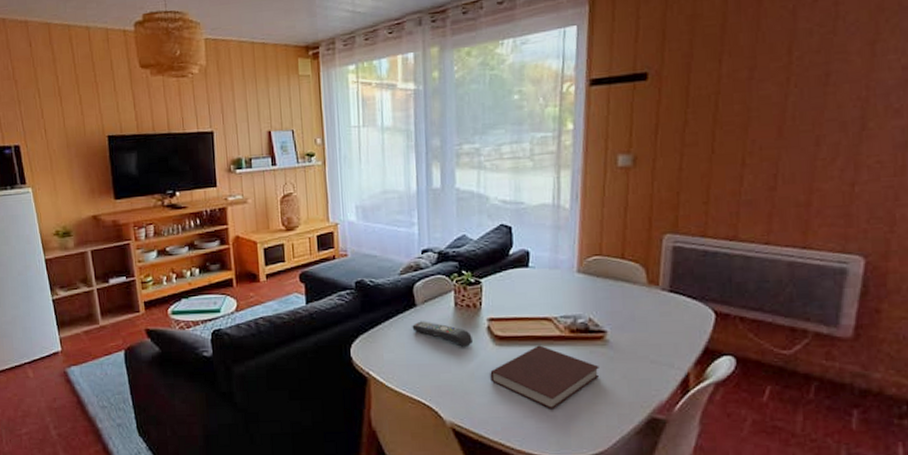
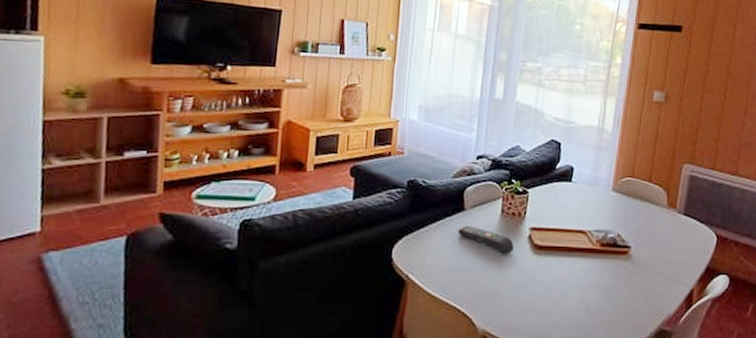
notebook: present [490,345,600,410] -> none [525,256,622,319]

